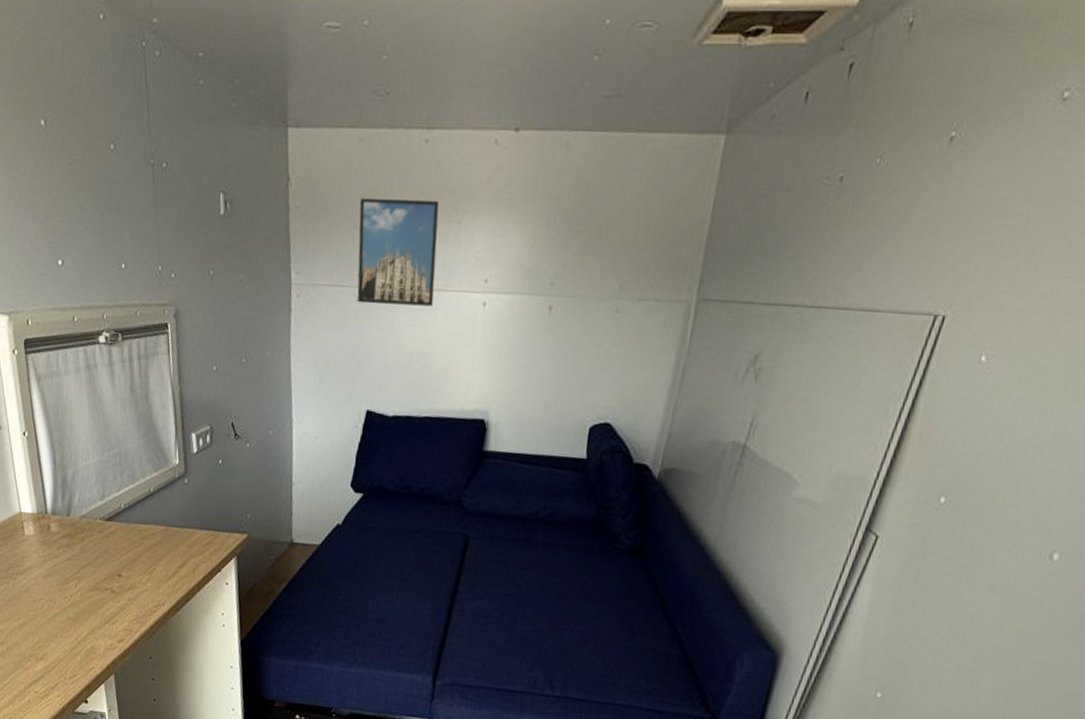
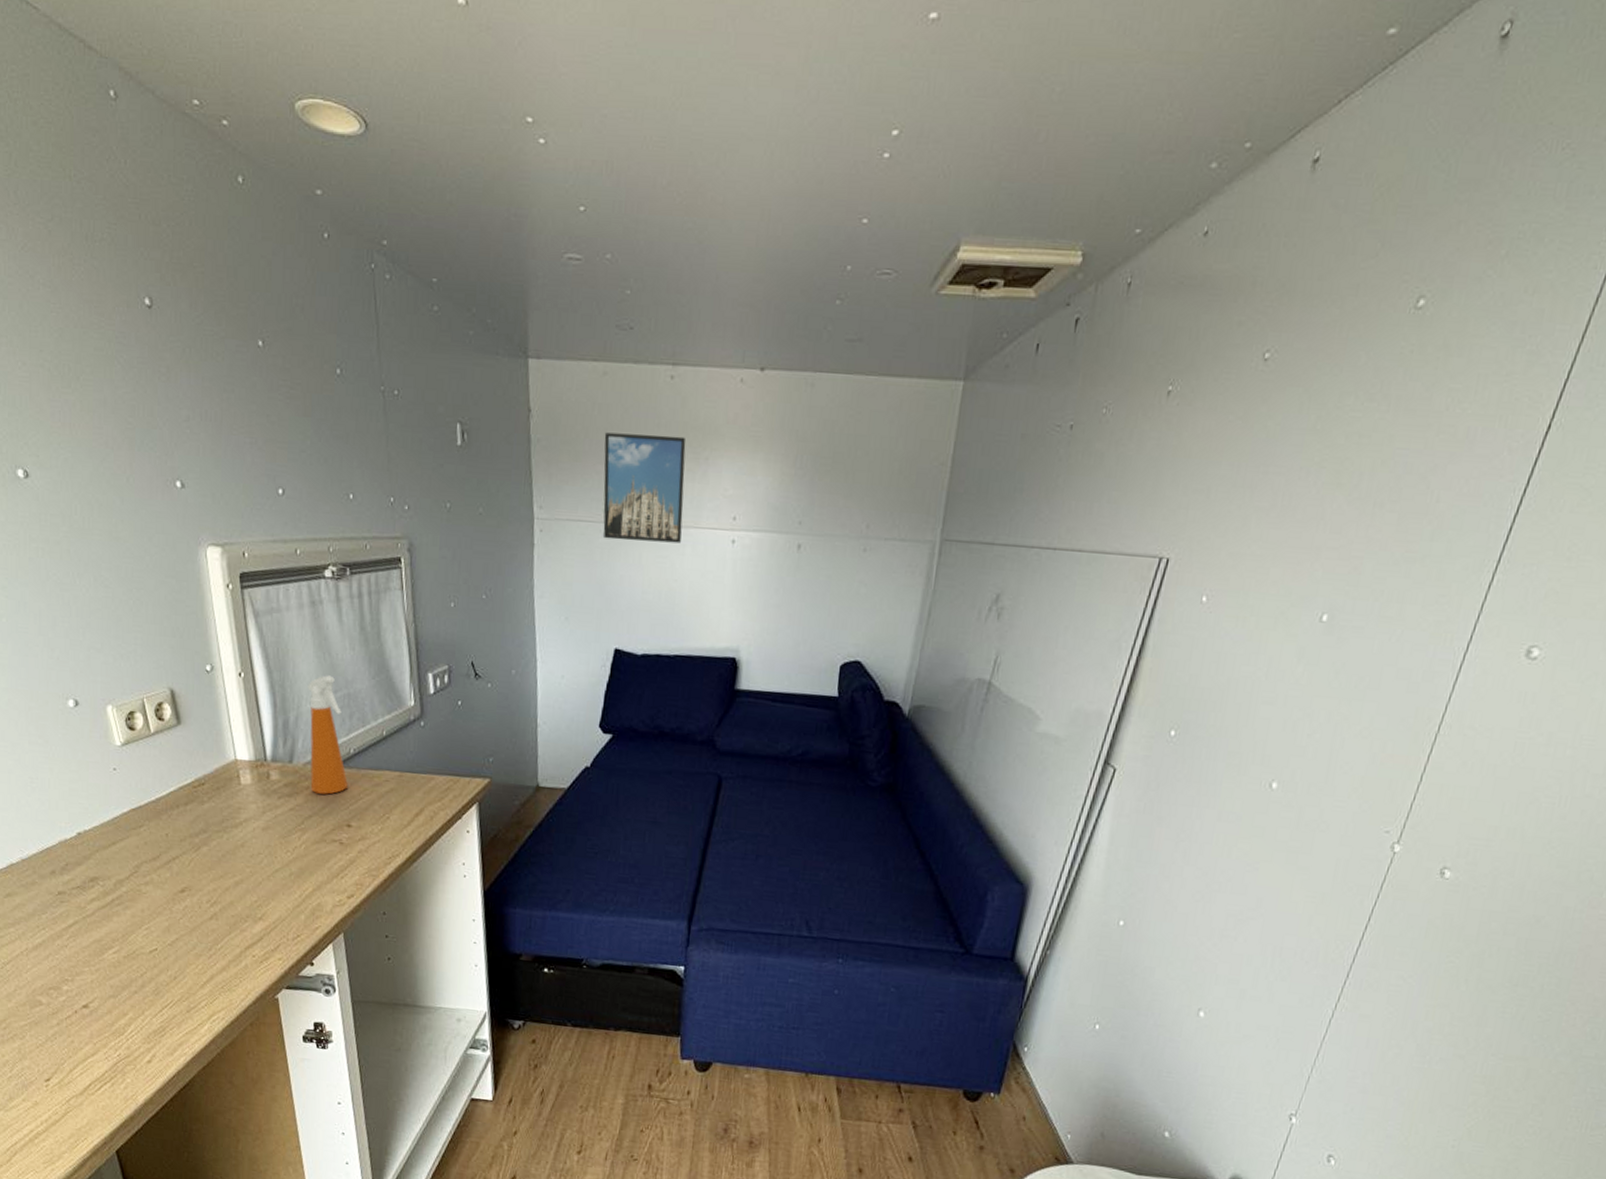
spray bottle: none [83,434,119,546] -> present [307,675,348,795]

